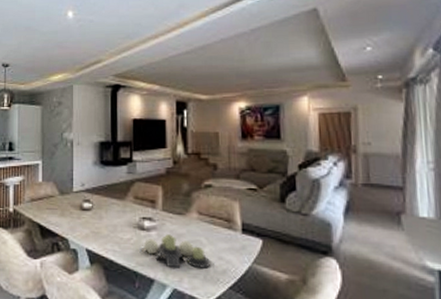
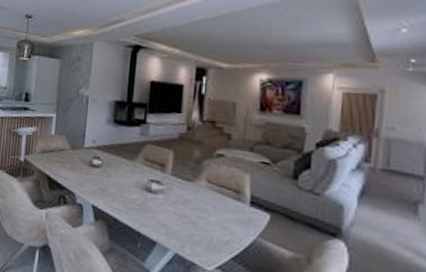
candle holder: present [139,234,216,269] -> none [144,199,220,237]

